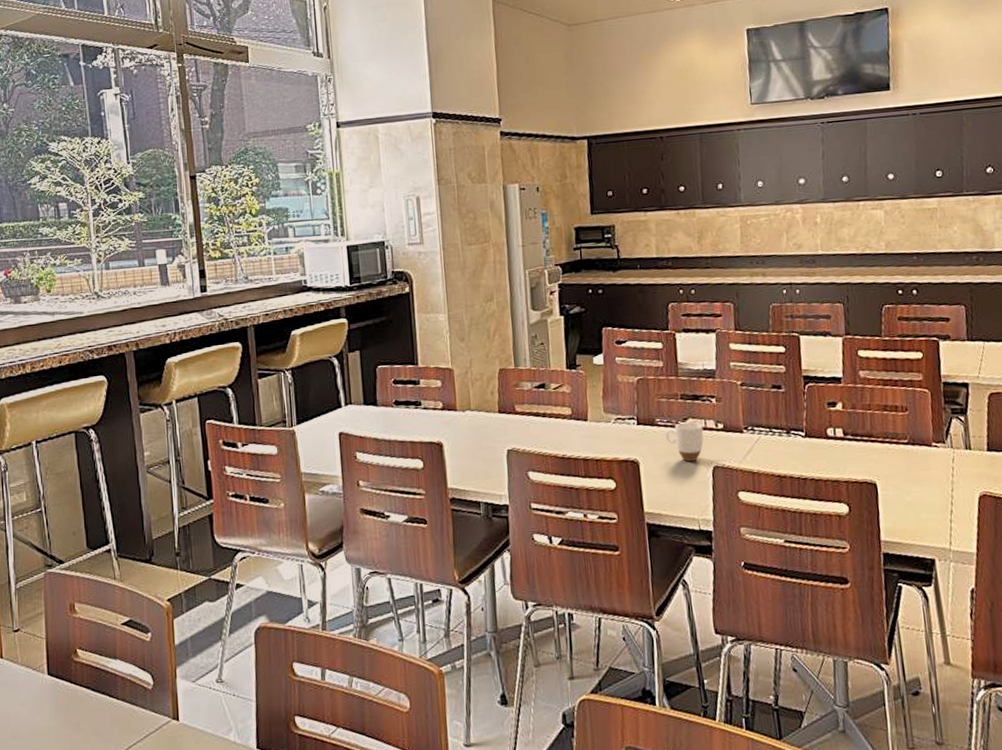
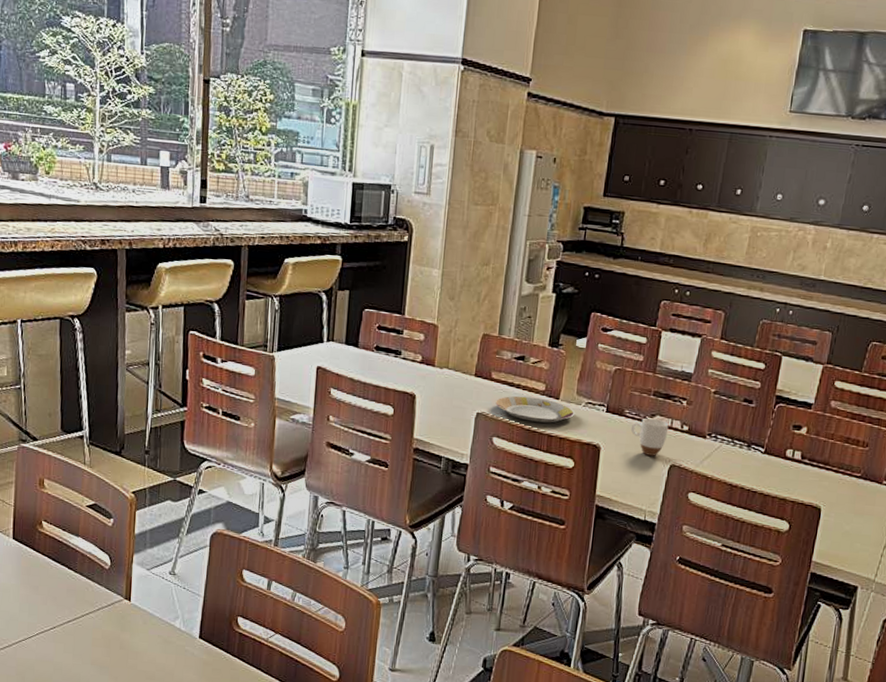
plate: none [524,422,607,449] -> present [495,395,576,423]

